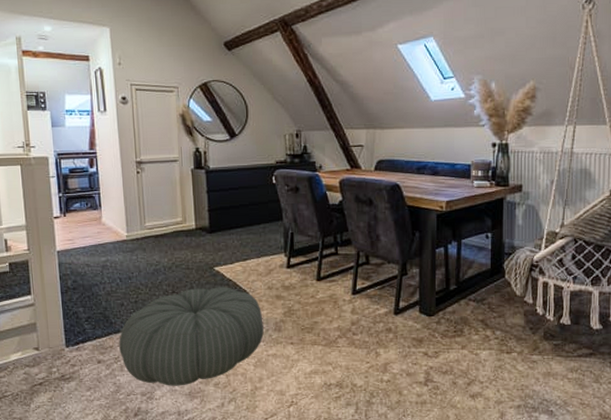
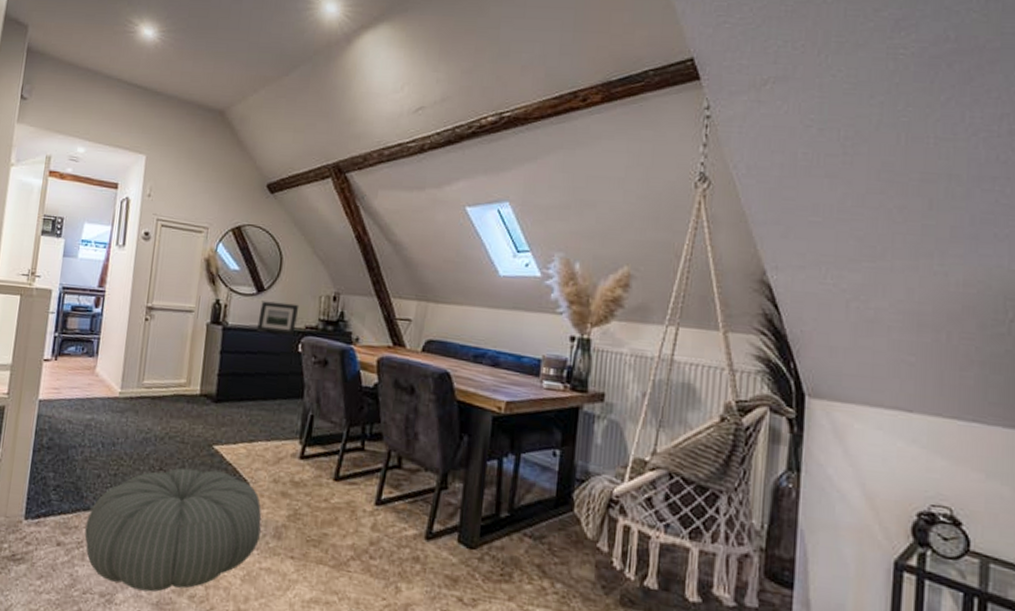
picture frame: none [235,144,268,170] -> present [257,301,300,335]

